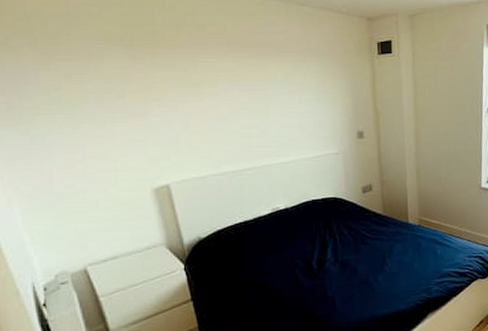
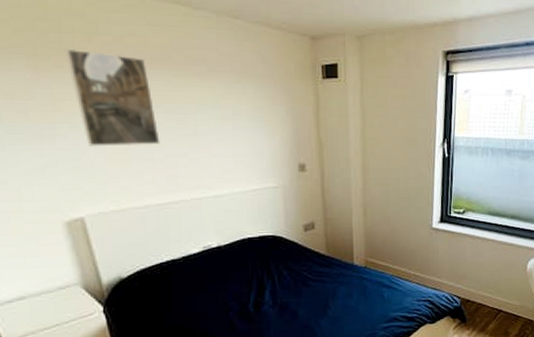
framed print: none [157,38,236,122] -> present [64,48,160,147]

